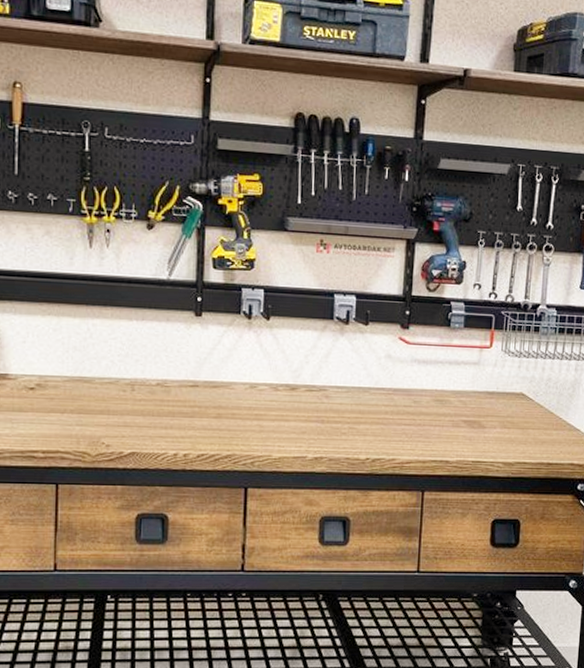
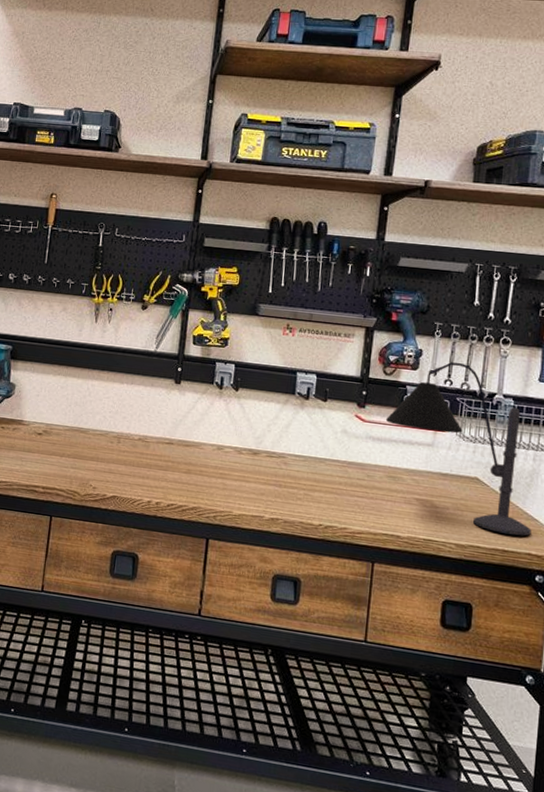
desk lamp: none [430,273,574,447] -> present [385,361,531,536]

